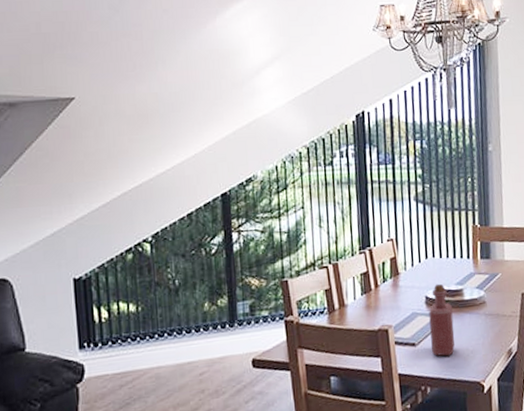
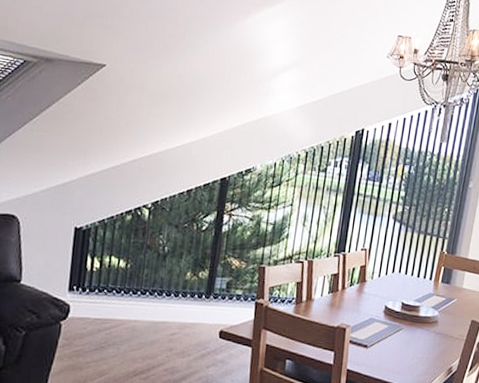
bottle: present [429,283,455,357] -> none [381,297,407,363]

